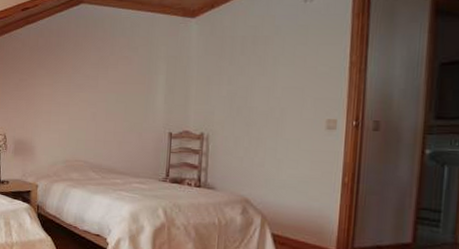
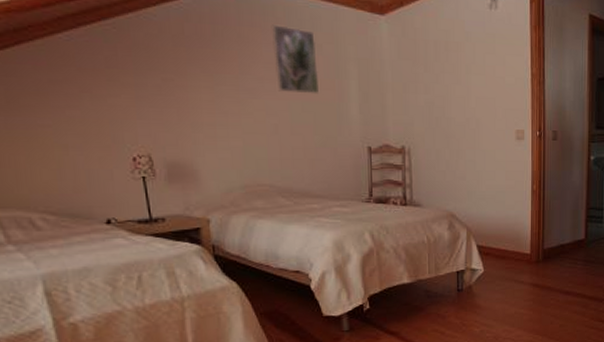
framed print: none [99,34,134,88] -> present [271,24,320,95]

